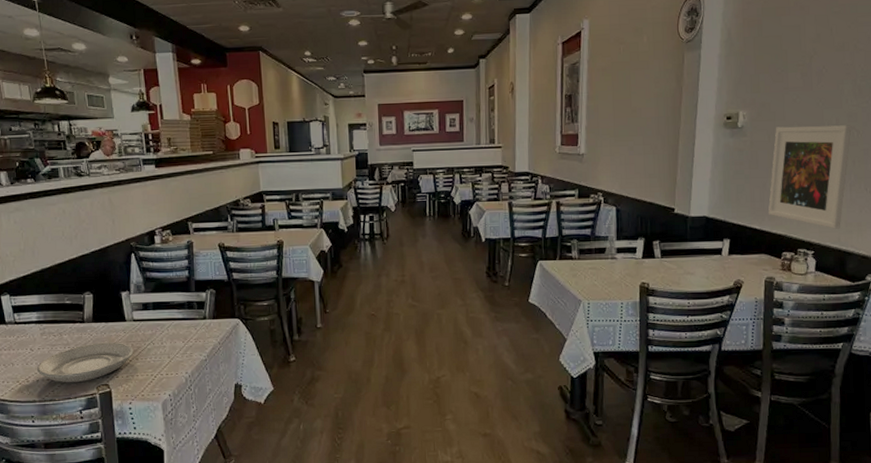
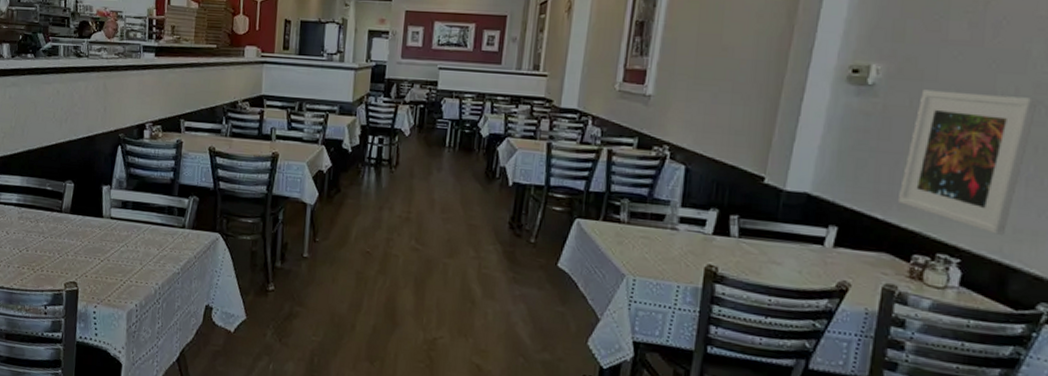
plate: present [37,342,134,383] -> none [10,236,107,276]

